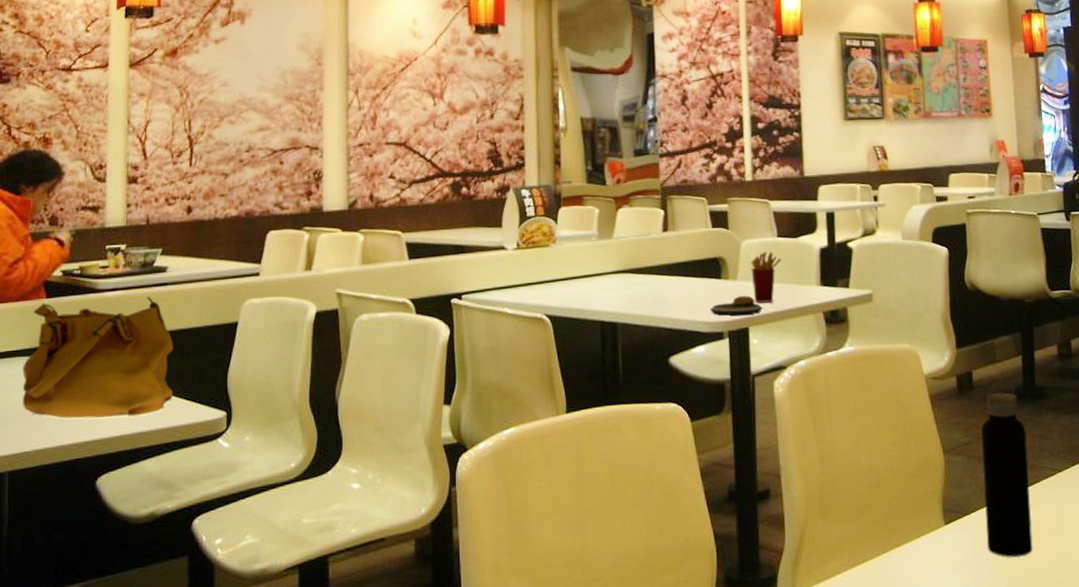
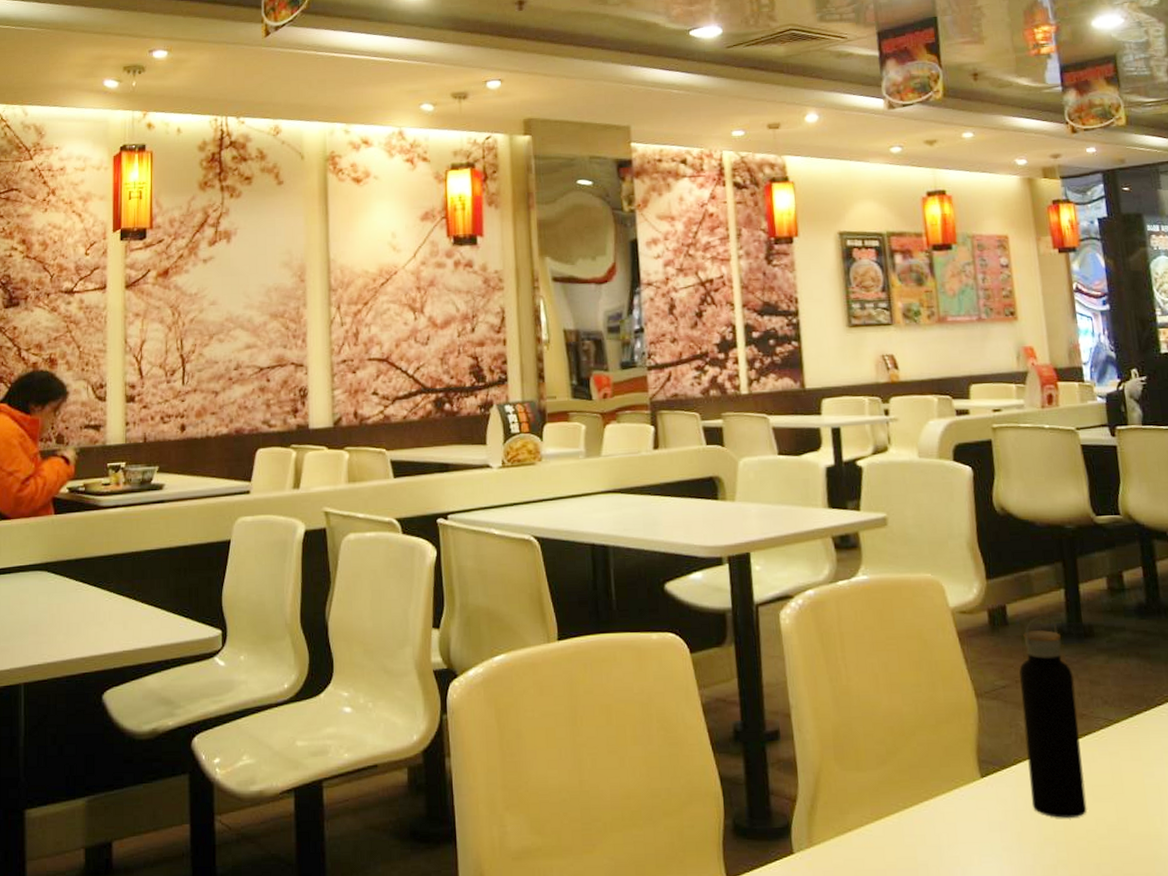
handbag: present [22,297,173,419] -> none [35,514,171,633]
hamburger: present [710,295,763,316] -> none [707,518,765,540]
french fries: present [751,251,781,303] -> none [749,470,783,526]

